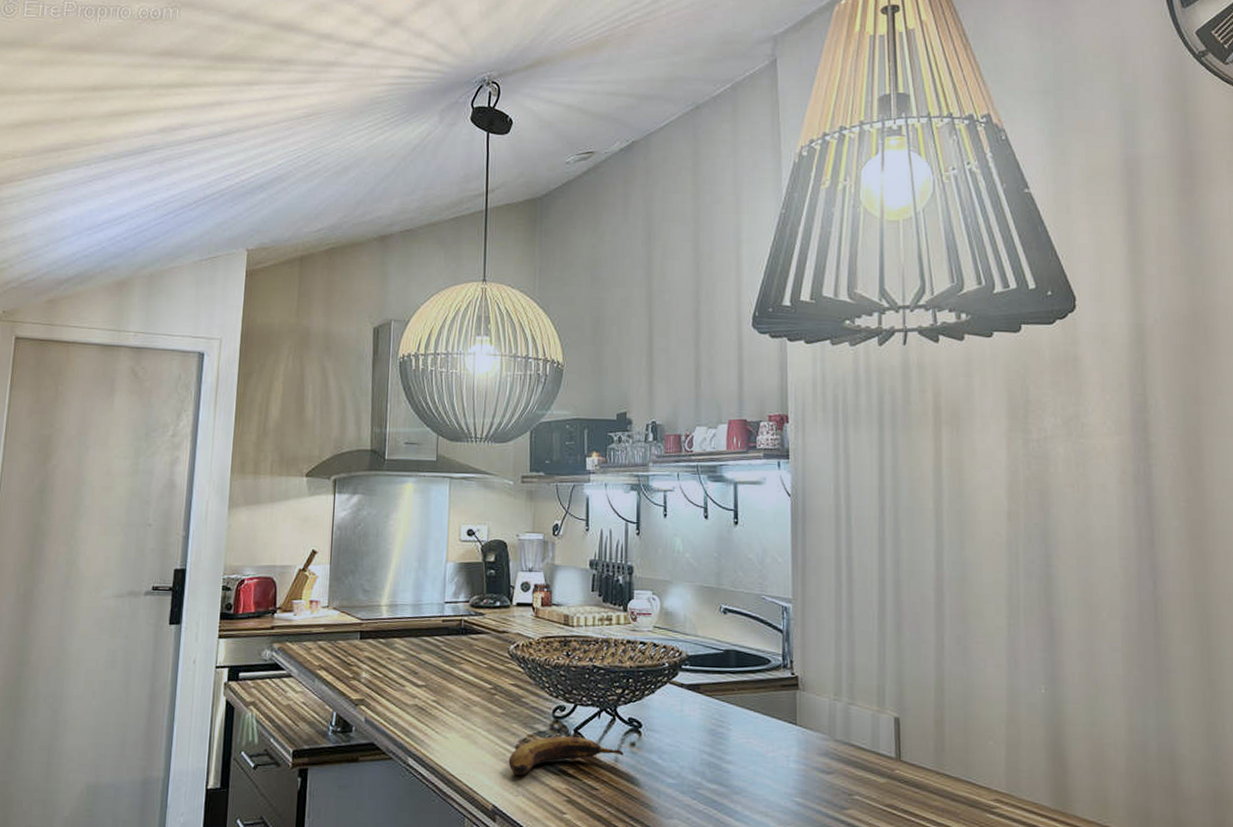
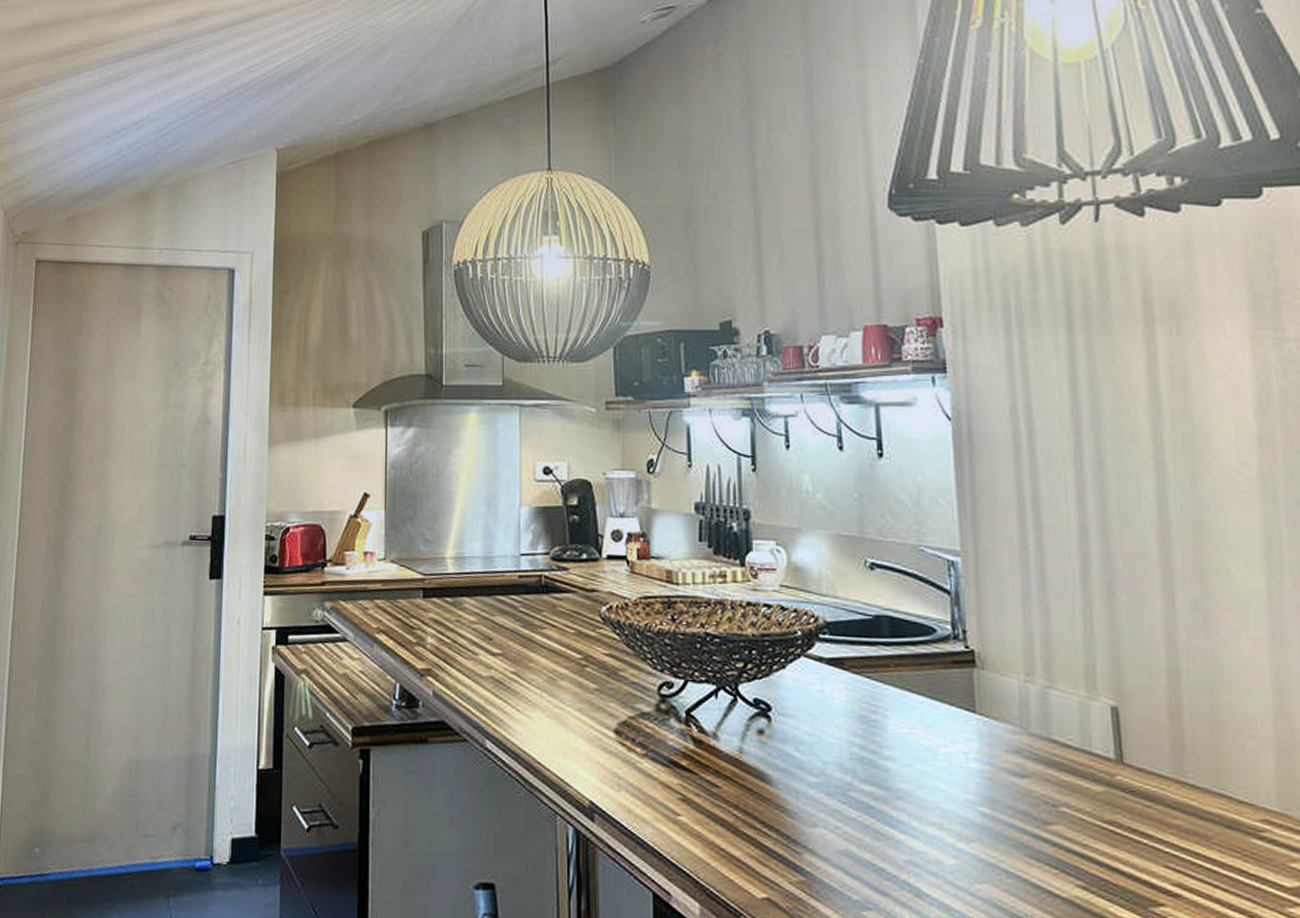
banana: present [508,735,624,775] -> none [606,718,750,766]

